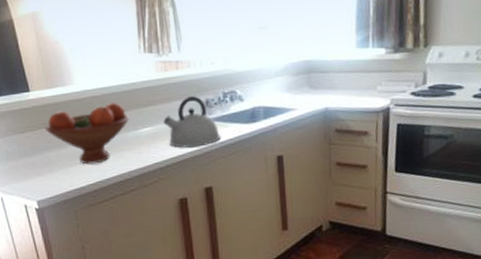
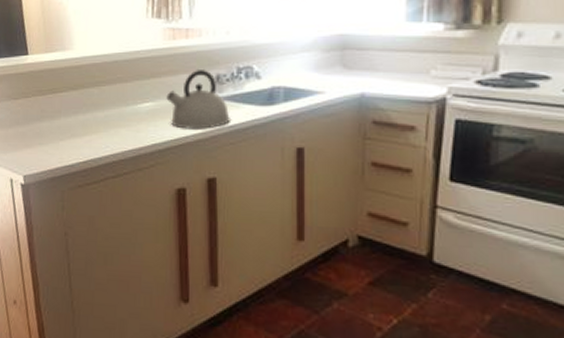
fruit bowl: present [45,103,130,165] -> none [39,72,130,140]

